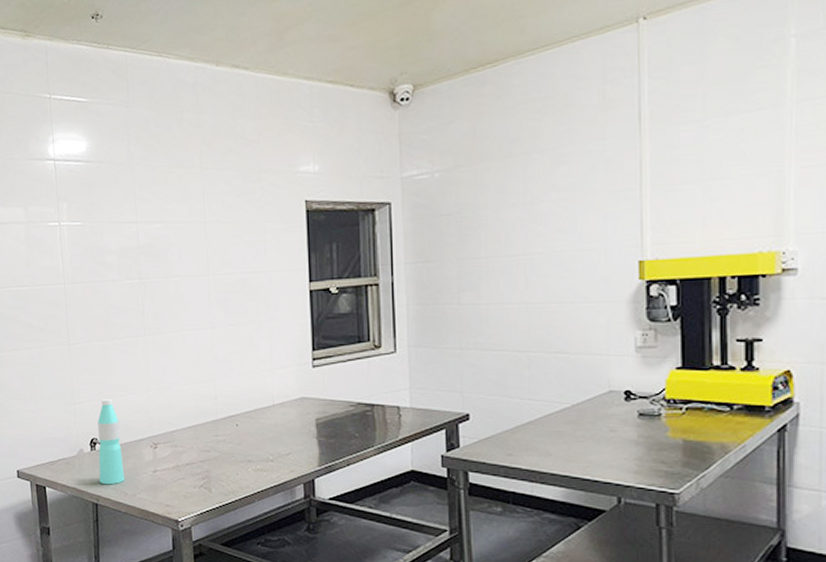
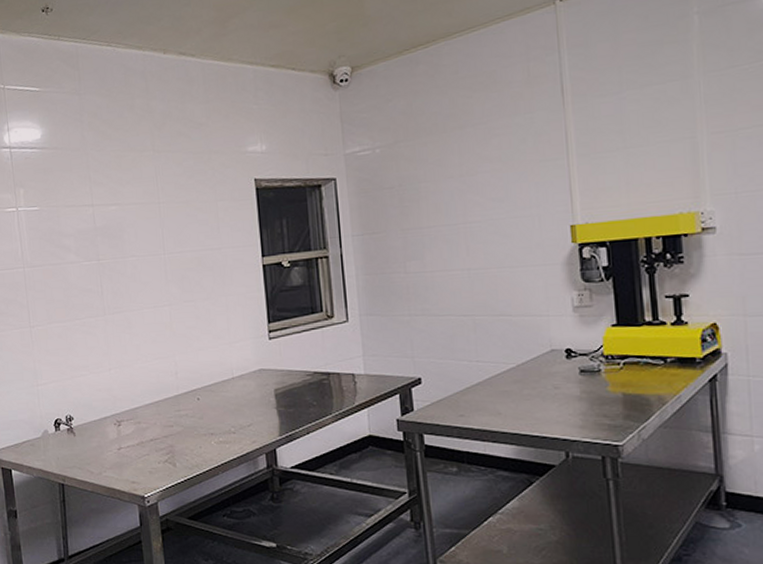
water bottle: present [98,399,125,485] -> none [61,379,90,465]

